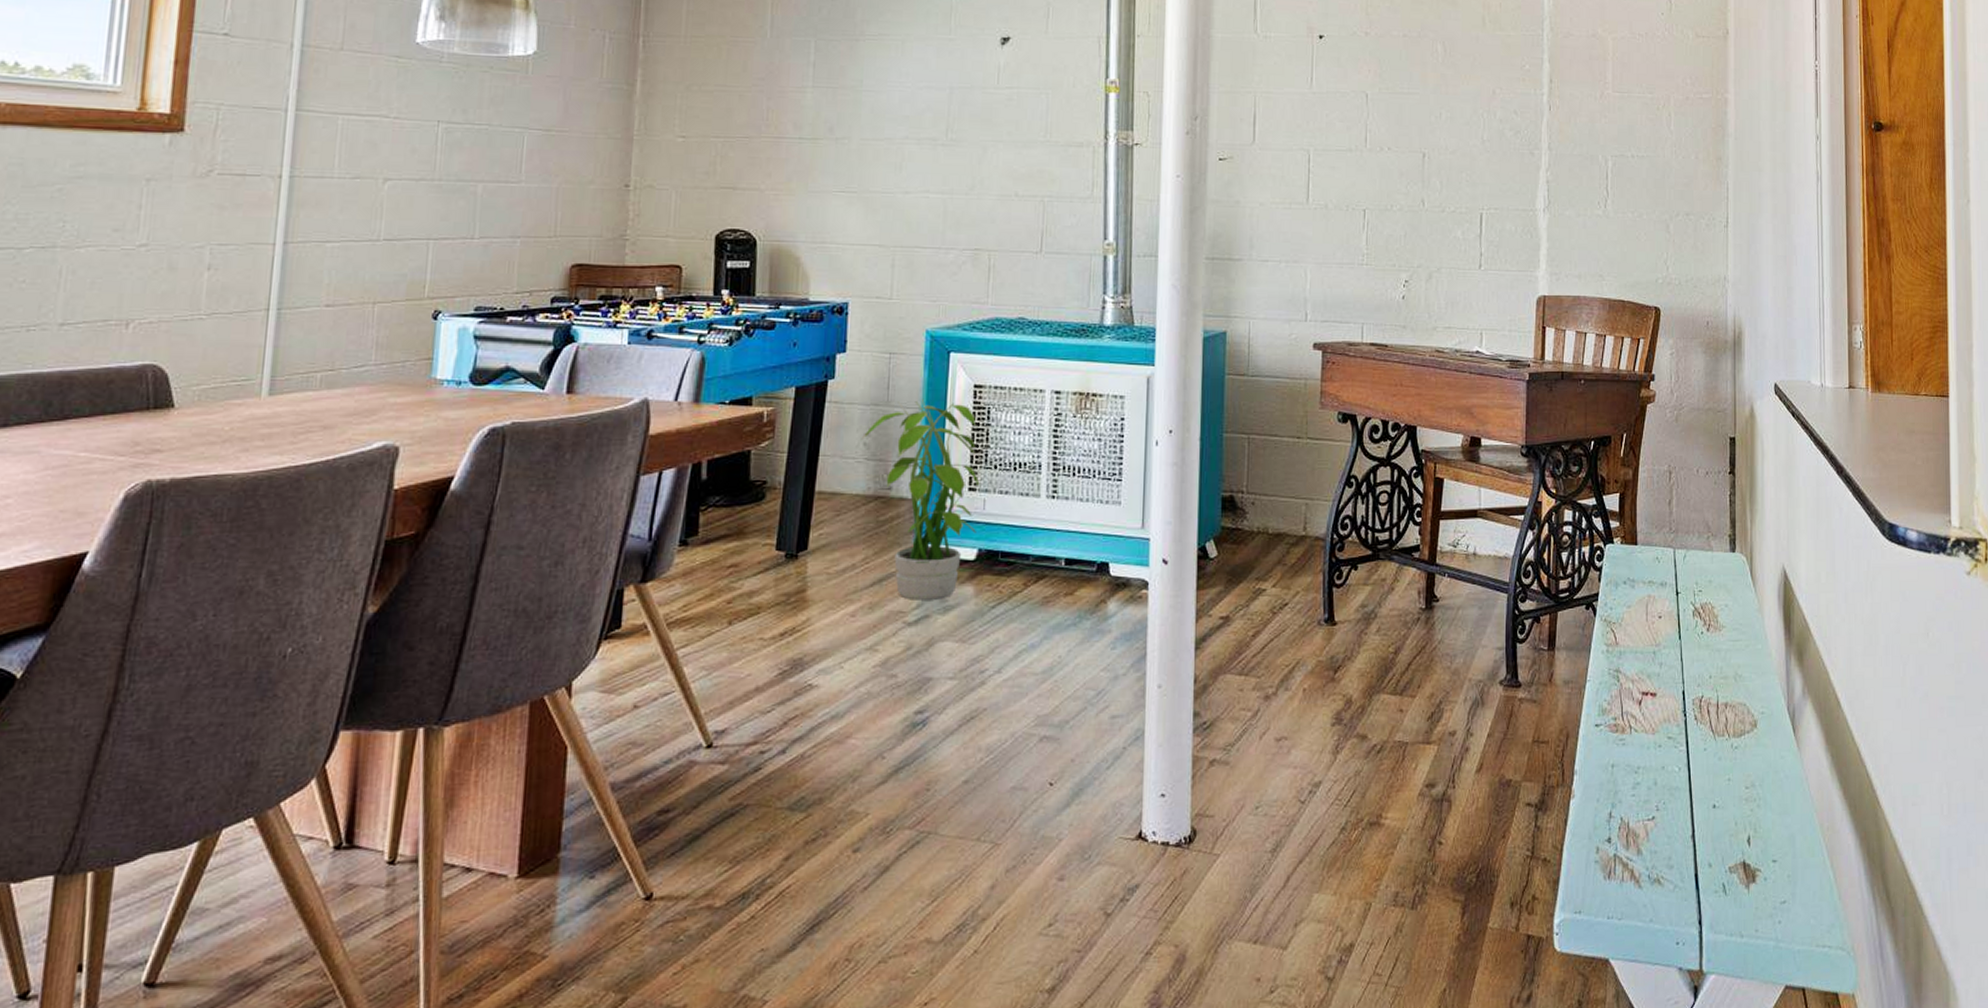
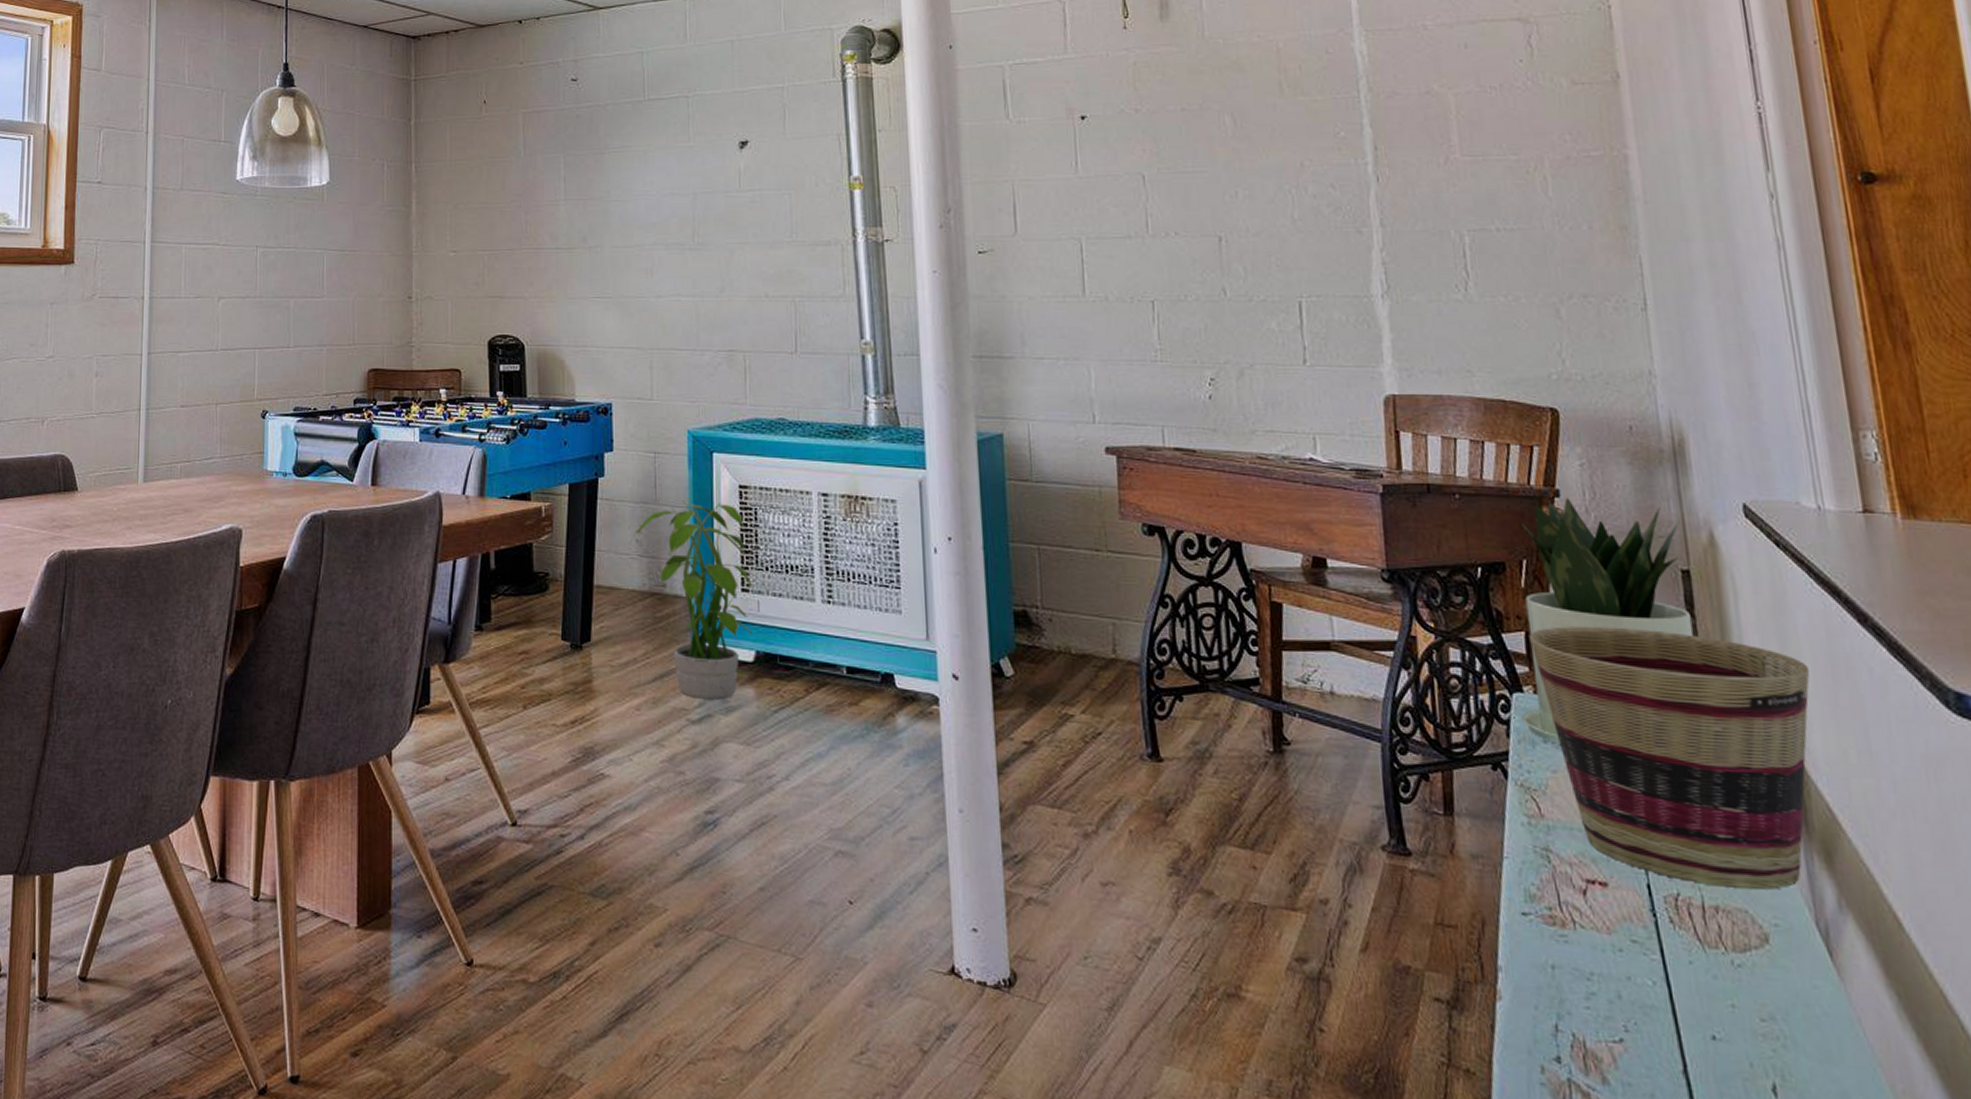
planter: none [1611,382,1733,584] -> present [1522,498,1693,744]
basket: none [1622,486,1804,687] -> present [1529,626,1810,890]

